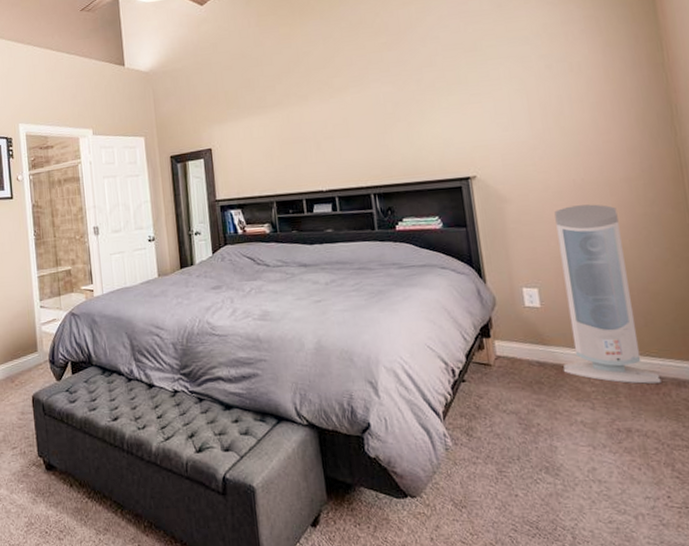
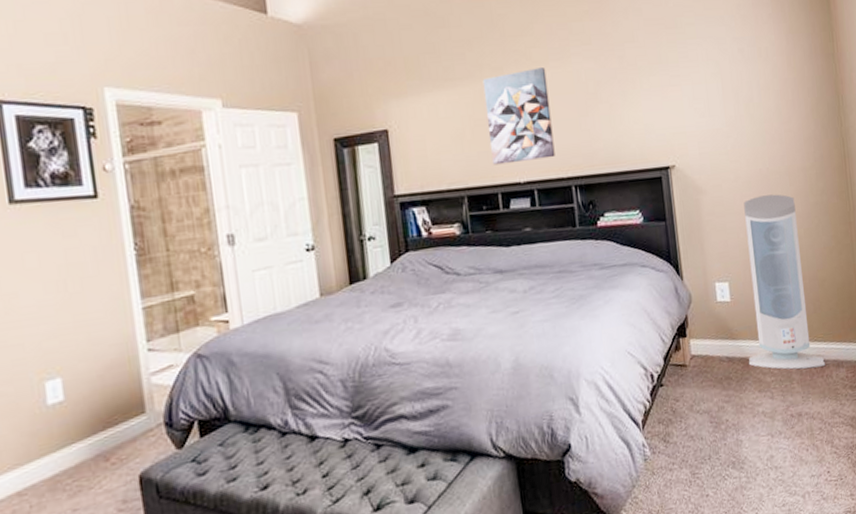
wall art: none [289,93,355,176] -> present [482,68,555,165]

